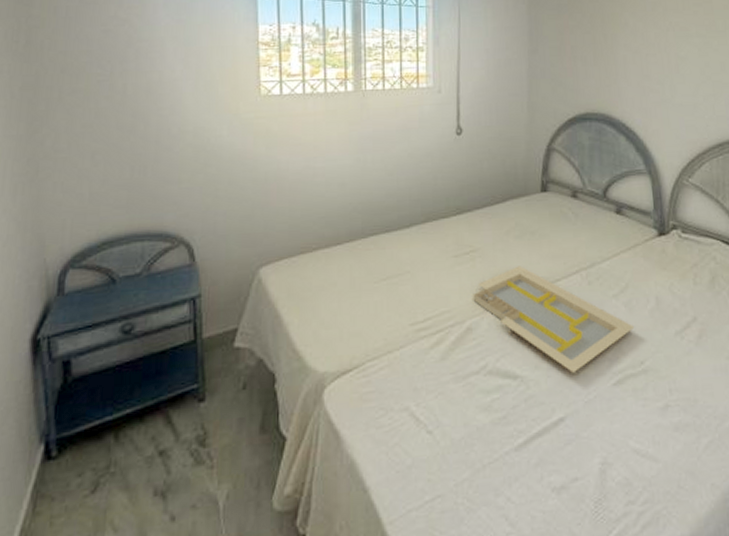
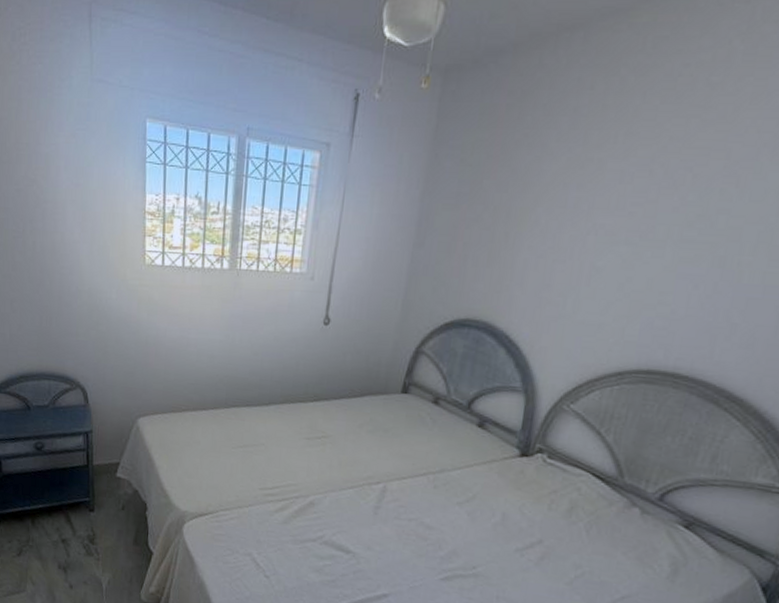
serving tray: present [473,265,635,373] -> none [318,458,474,561]

